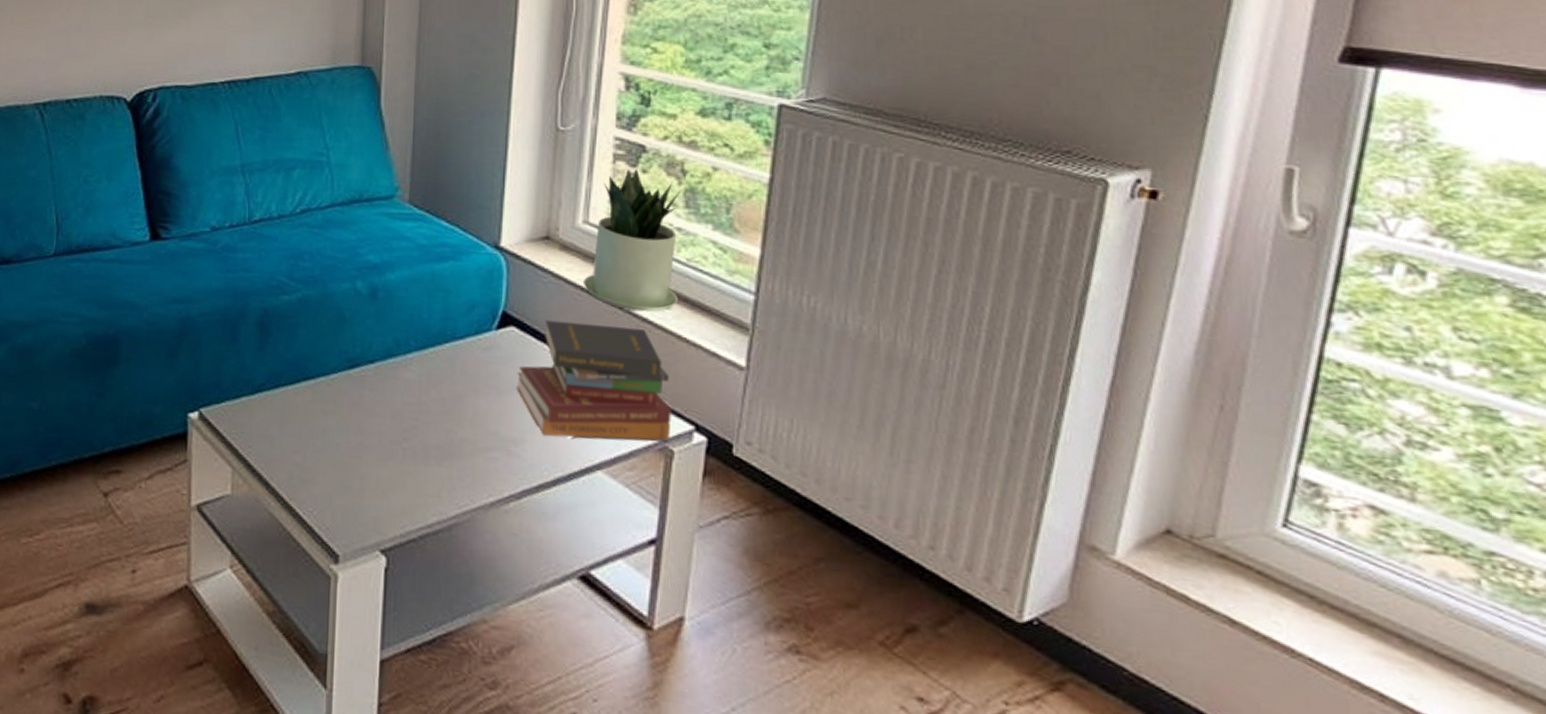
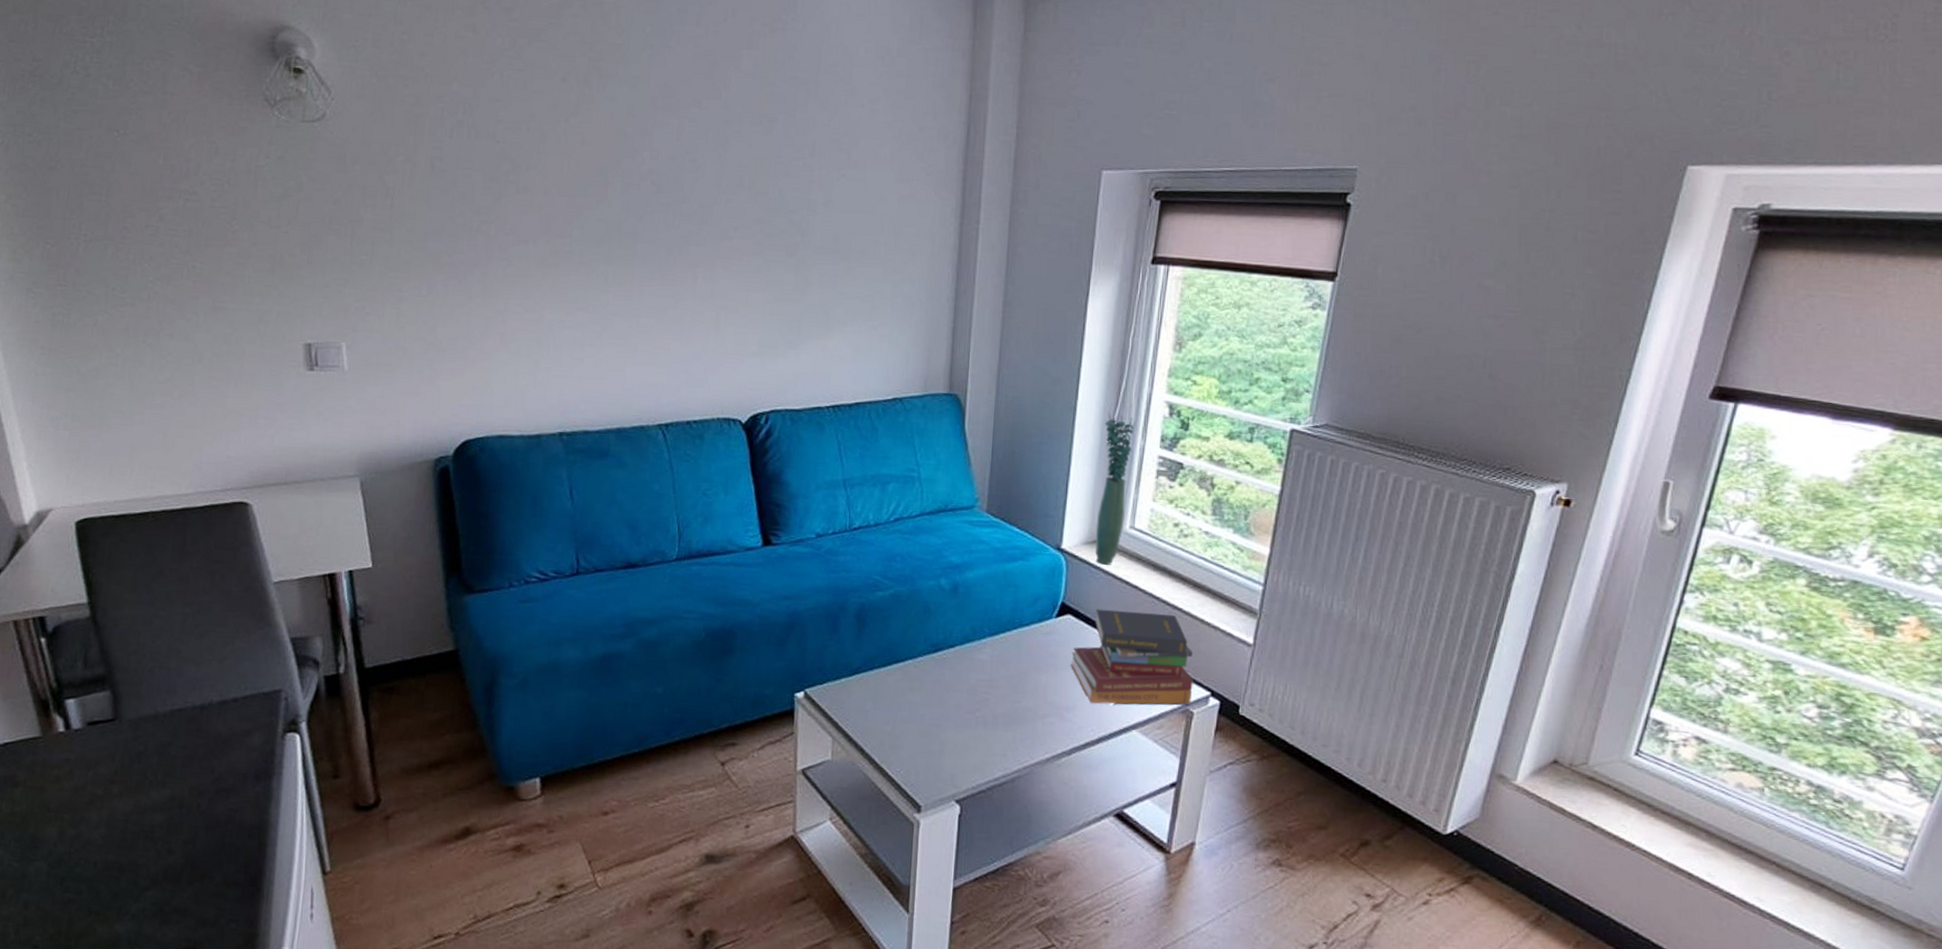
vase: none [541,87,584,267] -> present [1095,413,1135,565]
planter: present [584,169,681,313] -> none [1128,483,1210,602]

